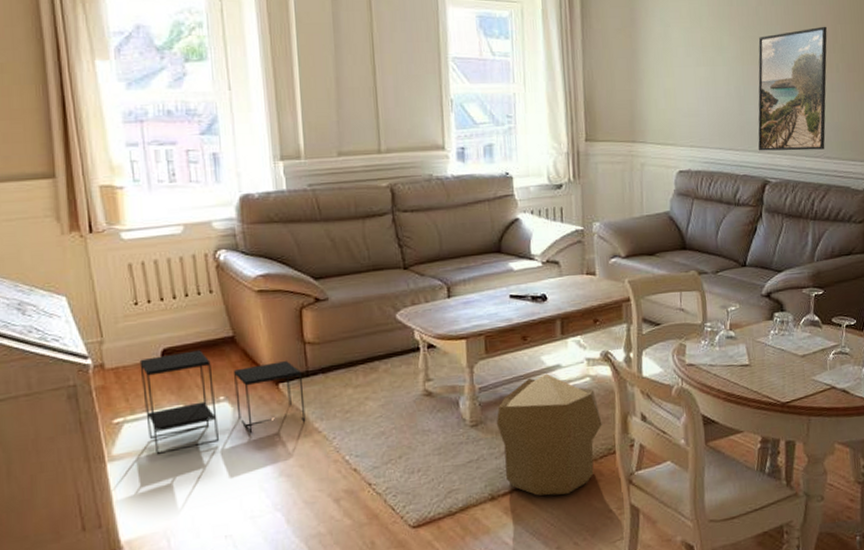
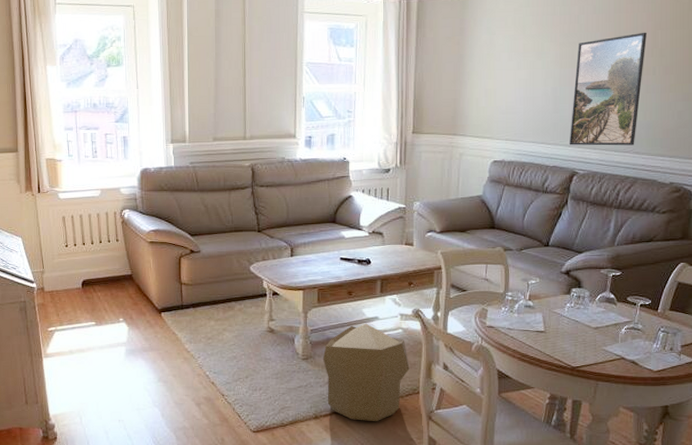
side table: present [139,350,306,456] -> none [67,283,179,357]

